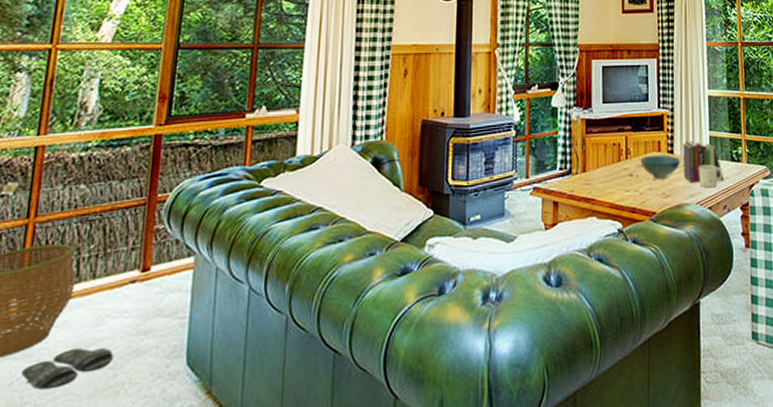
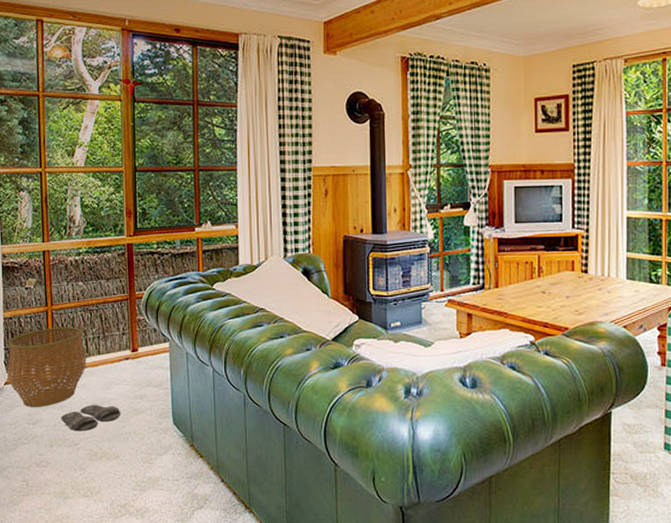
decorative bowl: present [640,155,681,179] -> none [553,274,596,297]
books: present [683,140,724,184] -> none [598,261,641,303]
mug: present [698,164,723,188] -> none [614,285,640,308]

